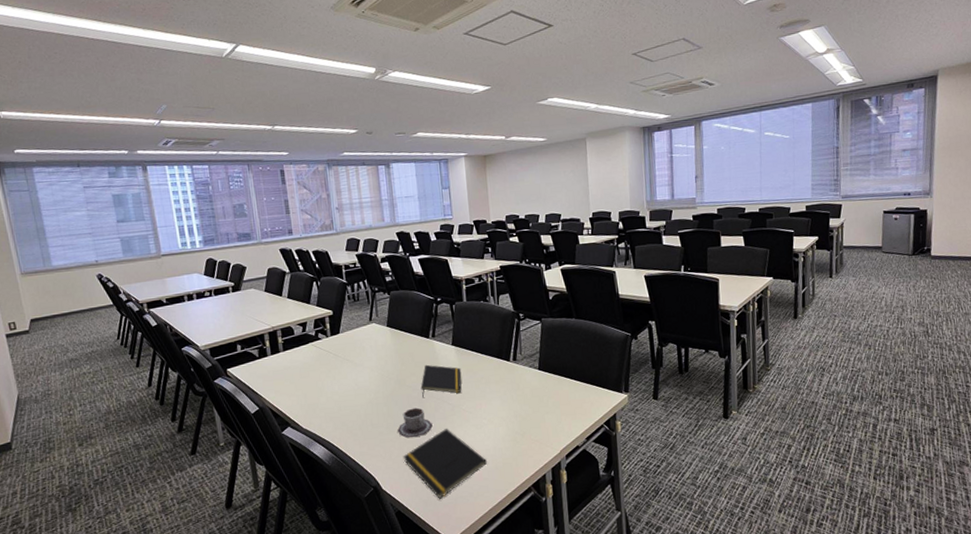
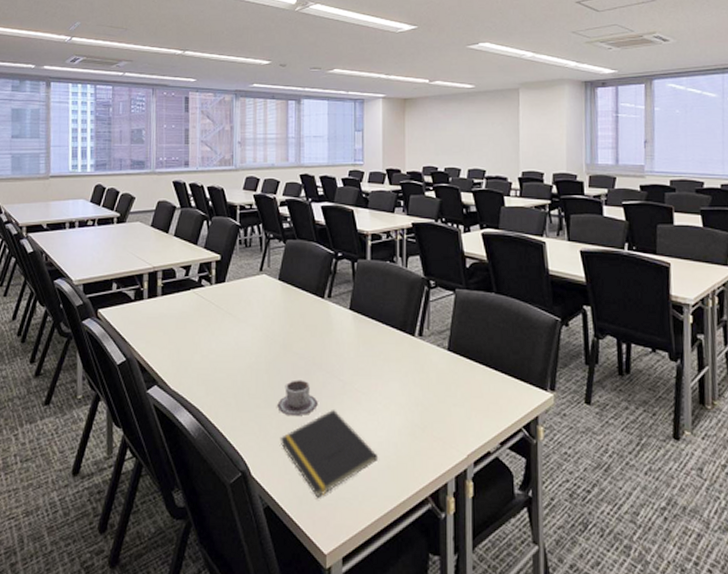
notepad: present [420,364,462,397] -> none [309,329,358,369]

